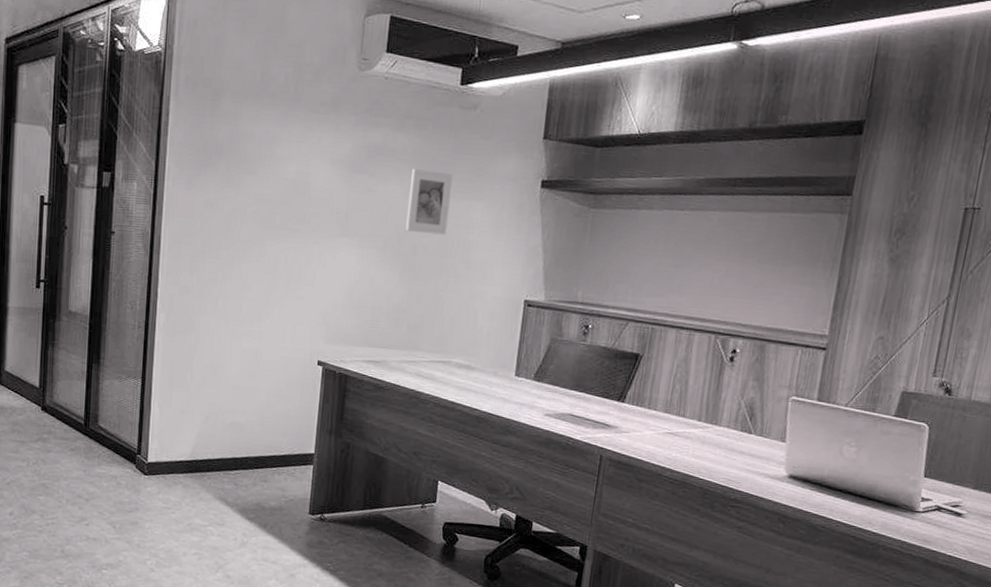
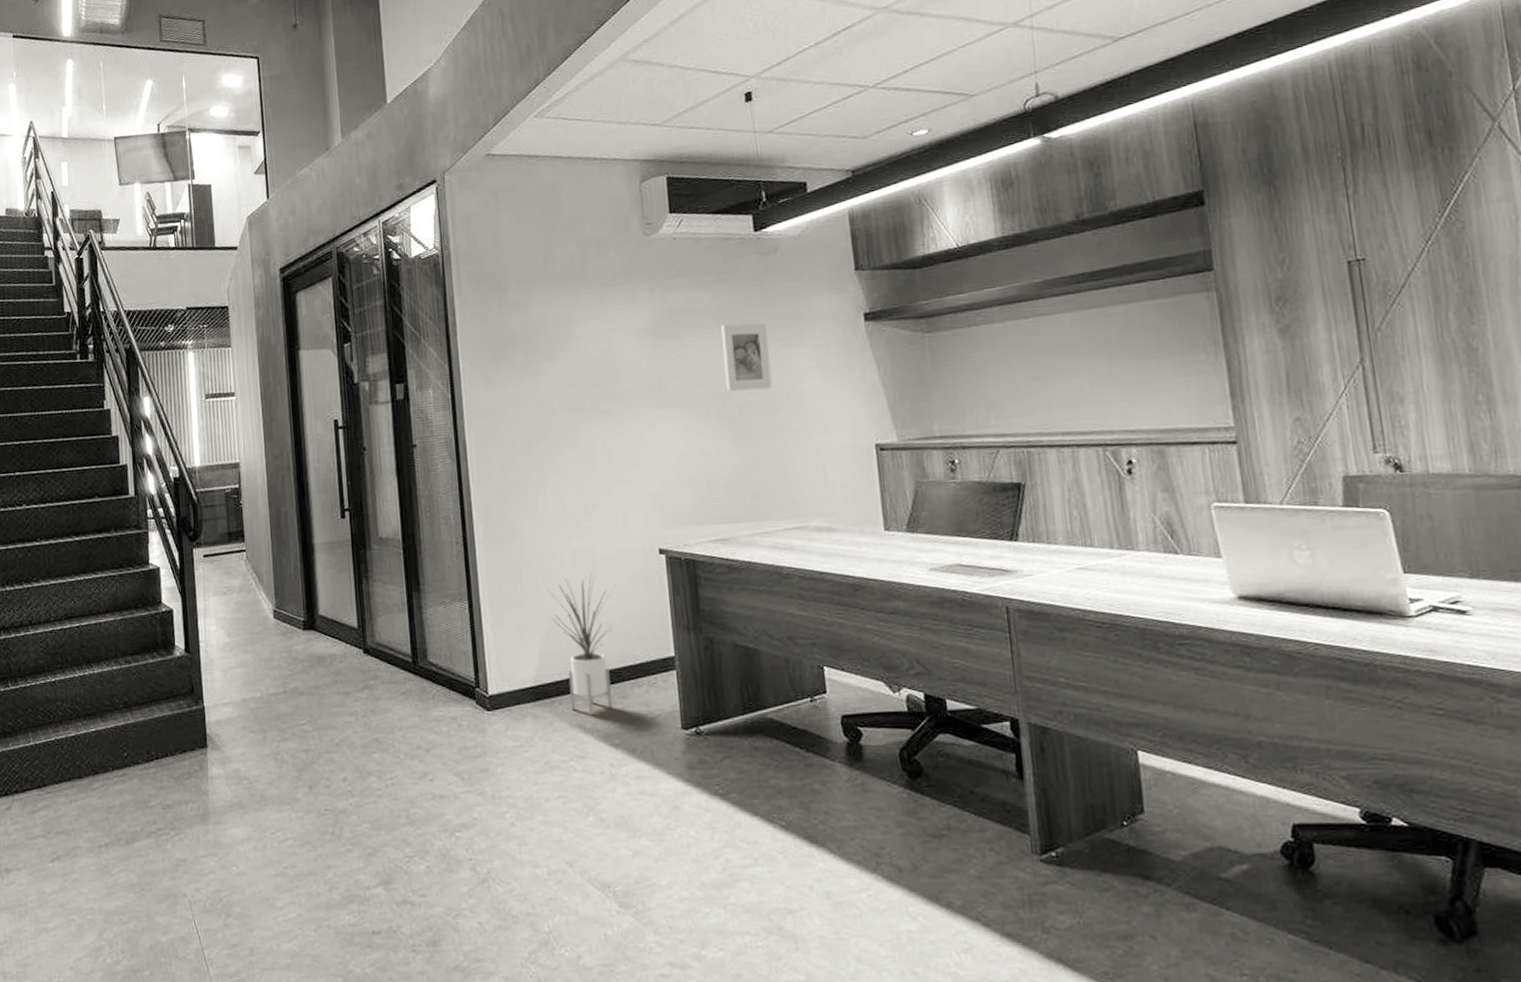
house plant: none [213,372,275,492] -> present [548,574,616,716]

